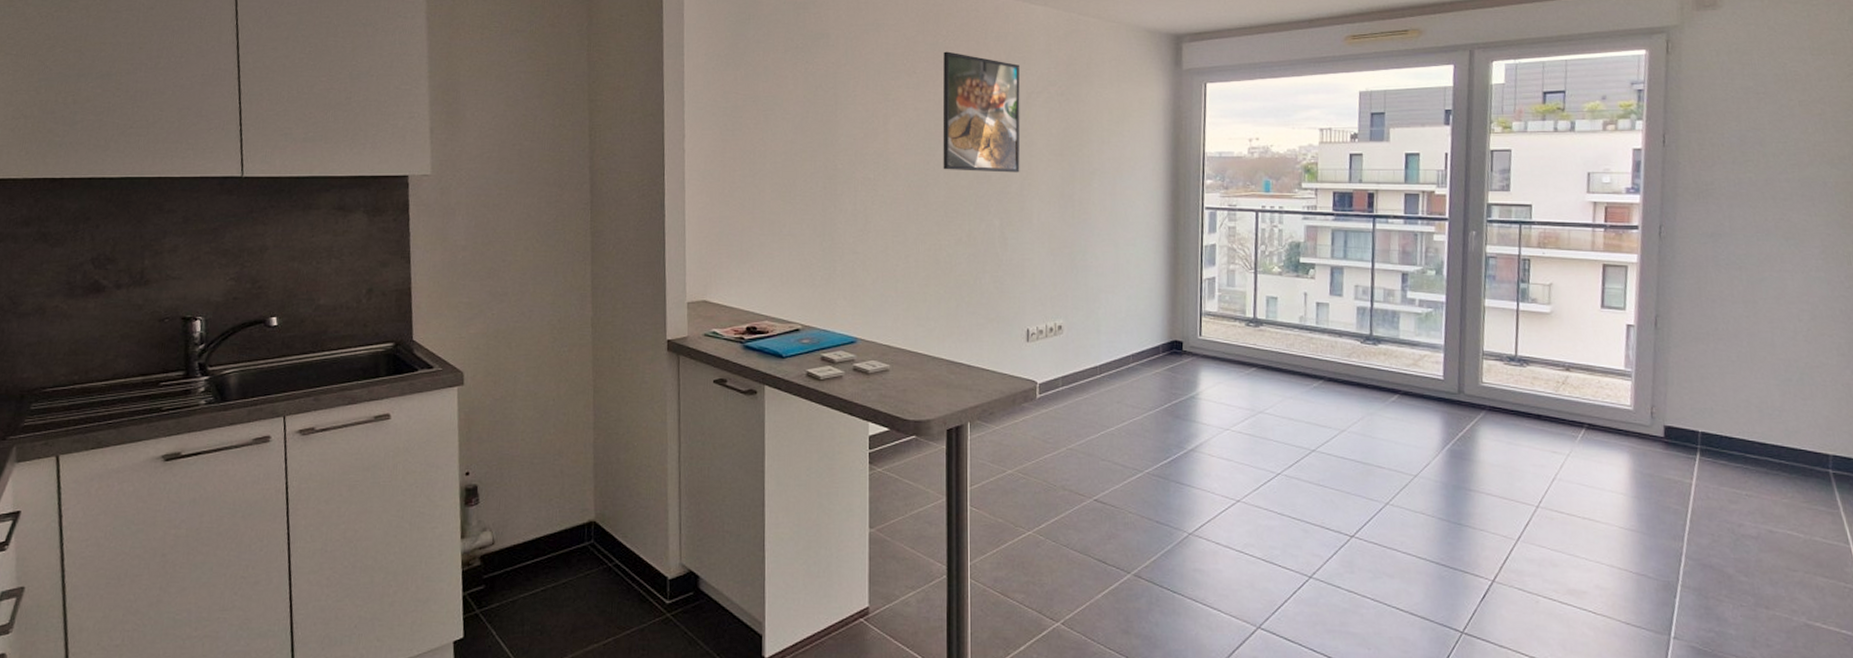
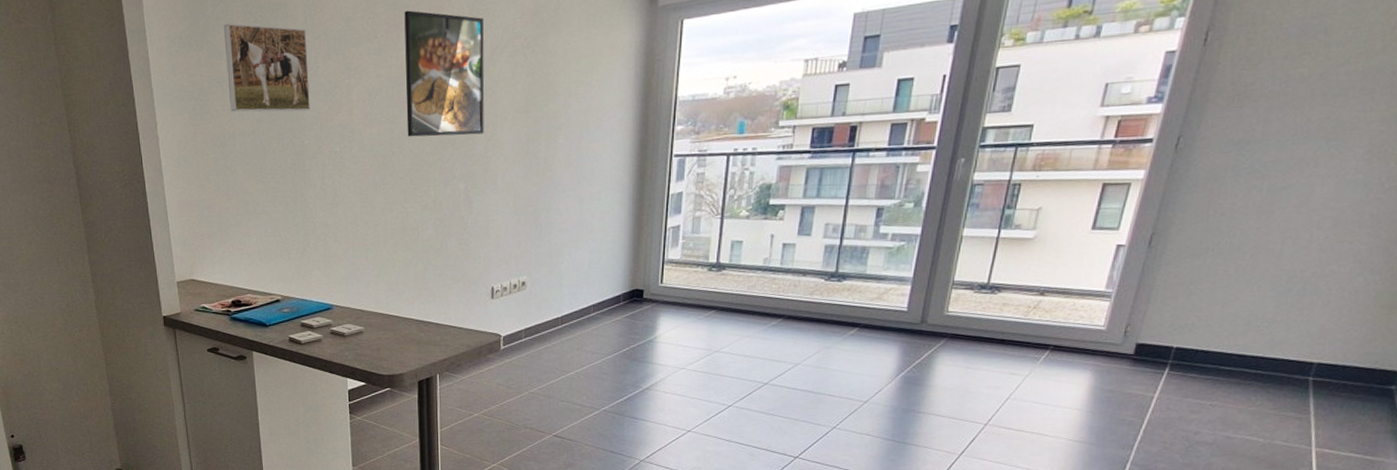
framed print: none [763,47,847,136] -> present [224,23,310,112]

